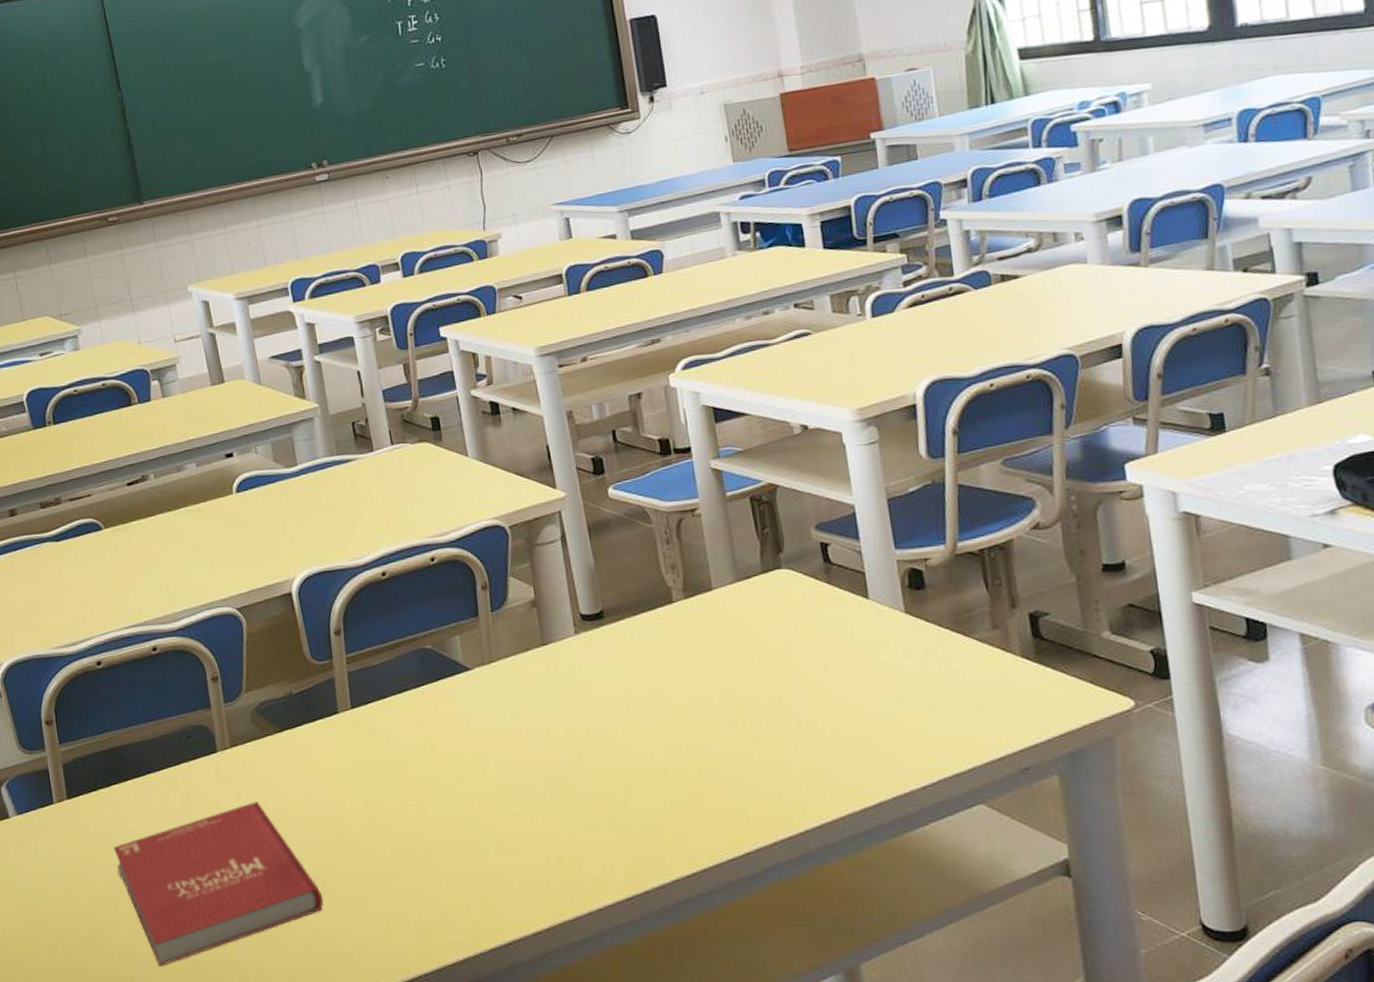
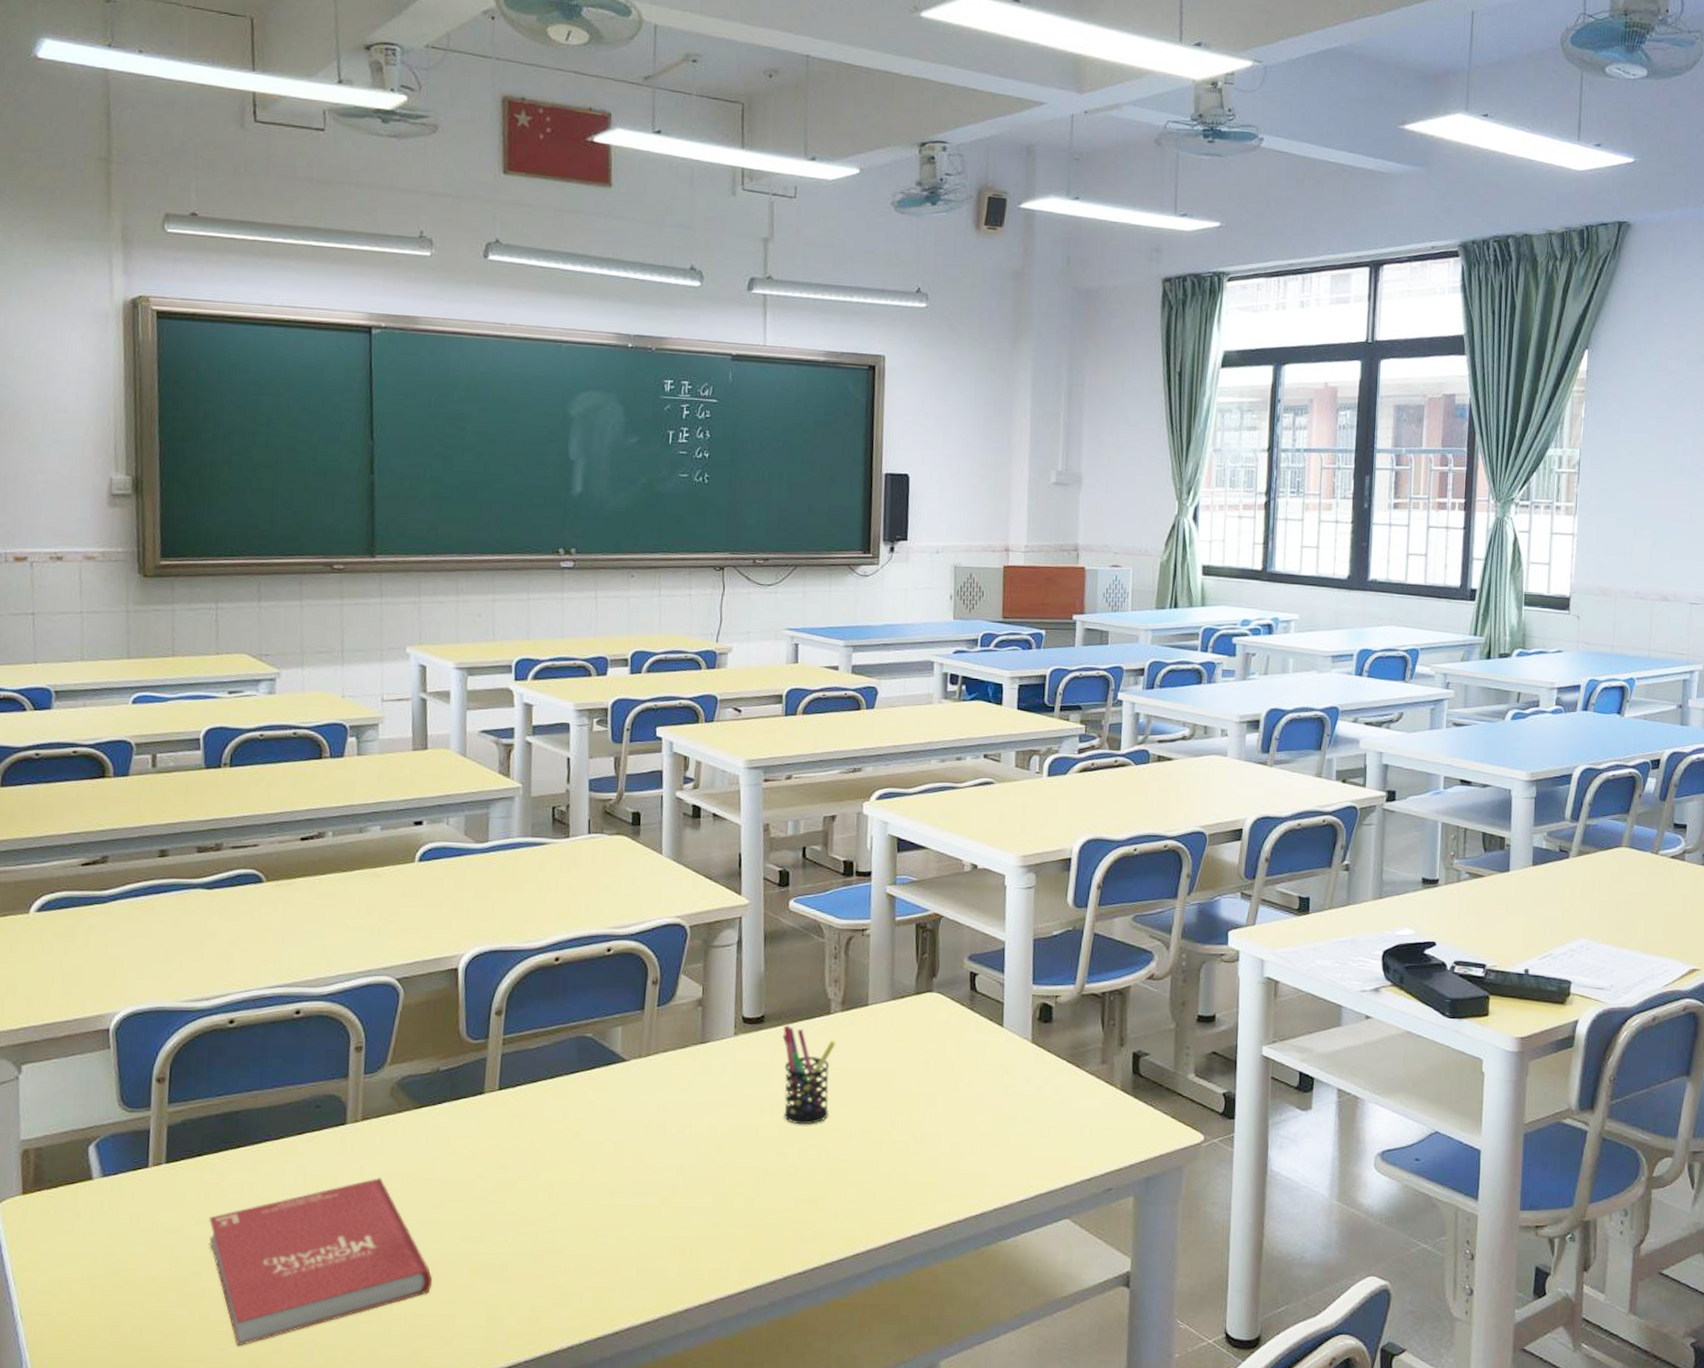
pen holder: none [625,618,690,722] -> present [782,1025,837,1125]

